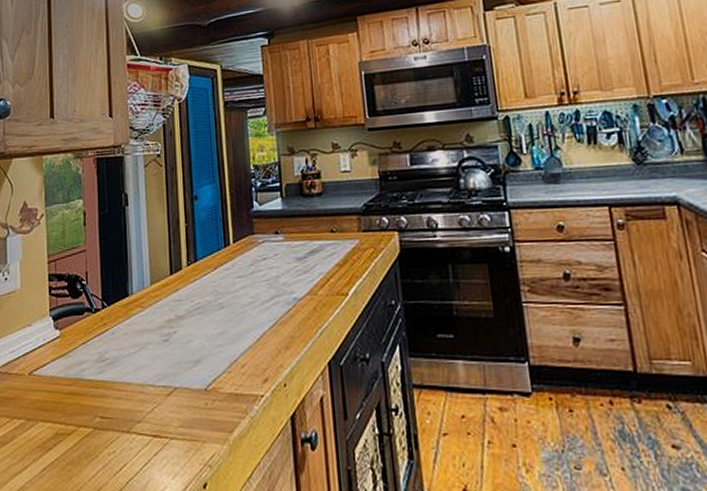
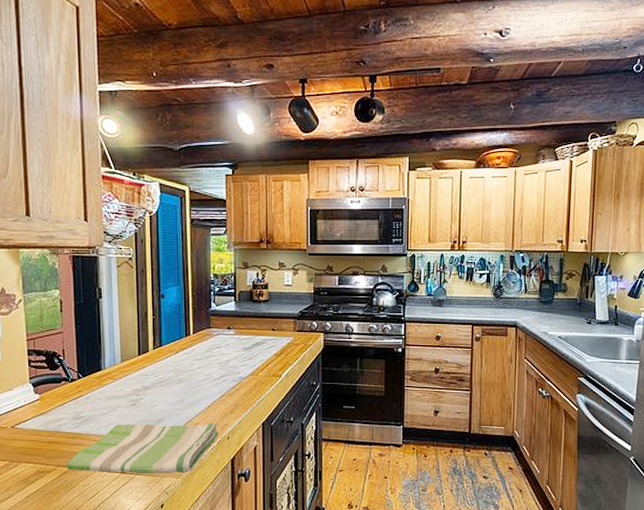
dish towel: none [88,363,273,438] -> present [66,423,219,474]

